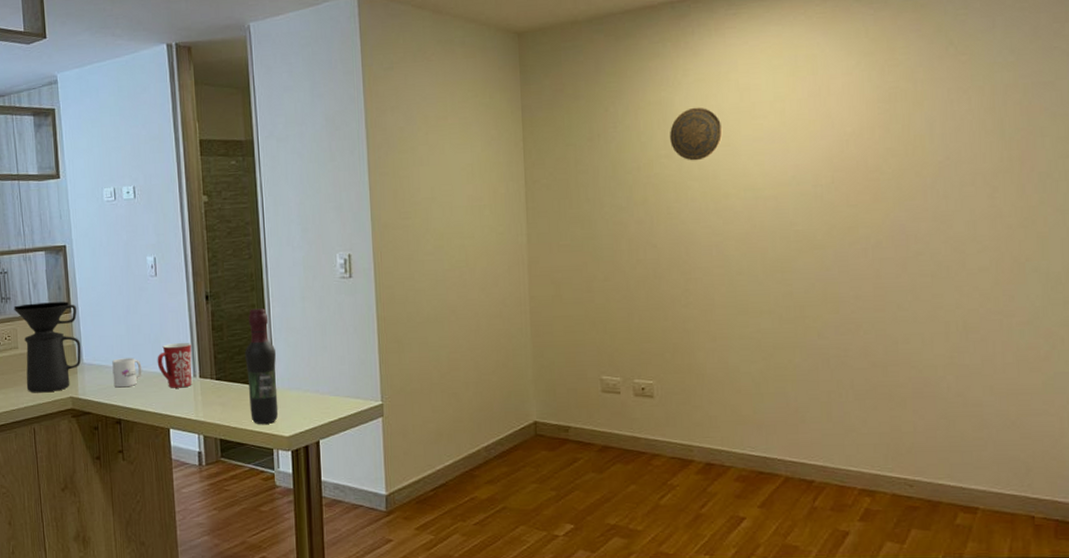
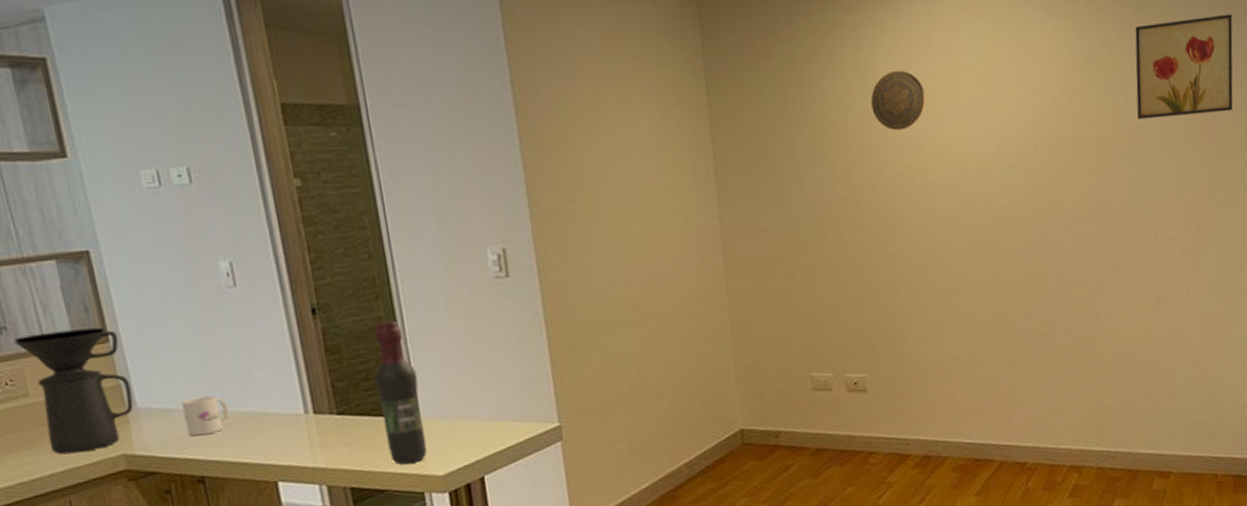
mug: present [157,342,192,388] -> none [249,370,304,431]
wall art: none [943,46,1057,151] -> present [1135,14,1233,119]

